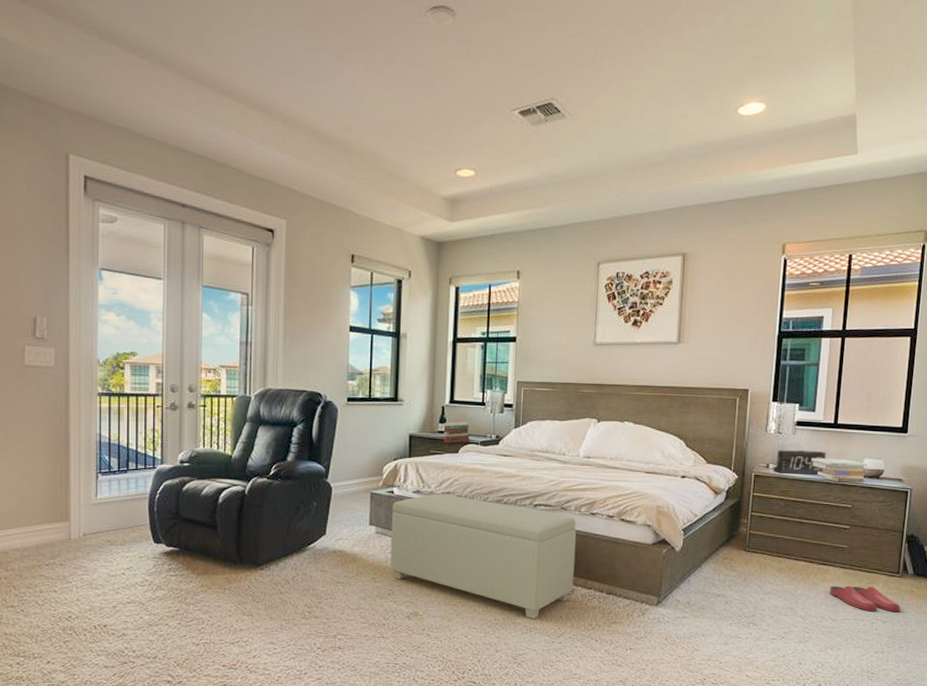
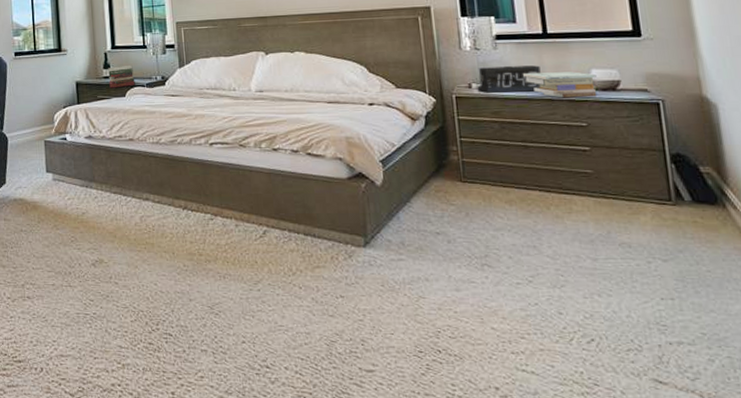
ottoman: present [390,493,577,619] -> none [66,137,265,264]
slippers: present [829,585,901,613] -> none [580,217,685,249]

